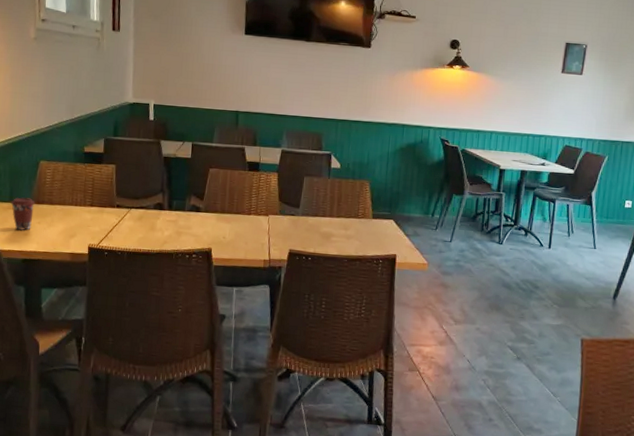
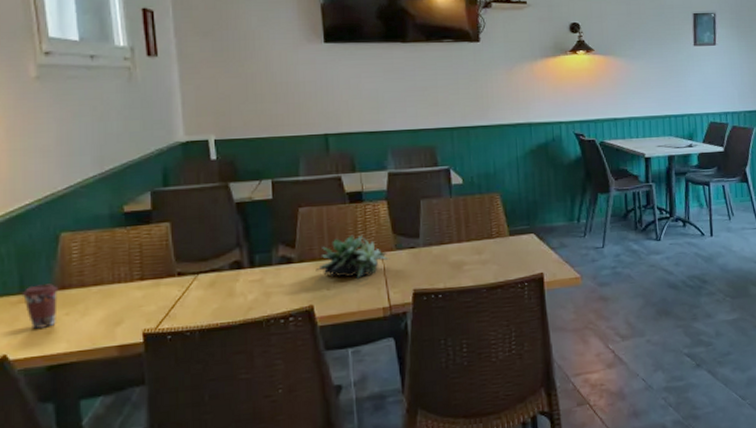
succulent plant: none [216,197,274,233] -> present [315,235,390,279]

